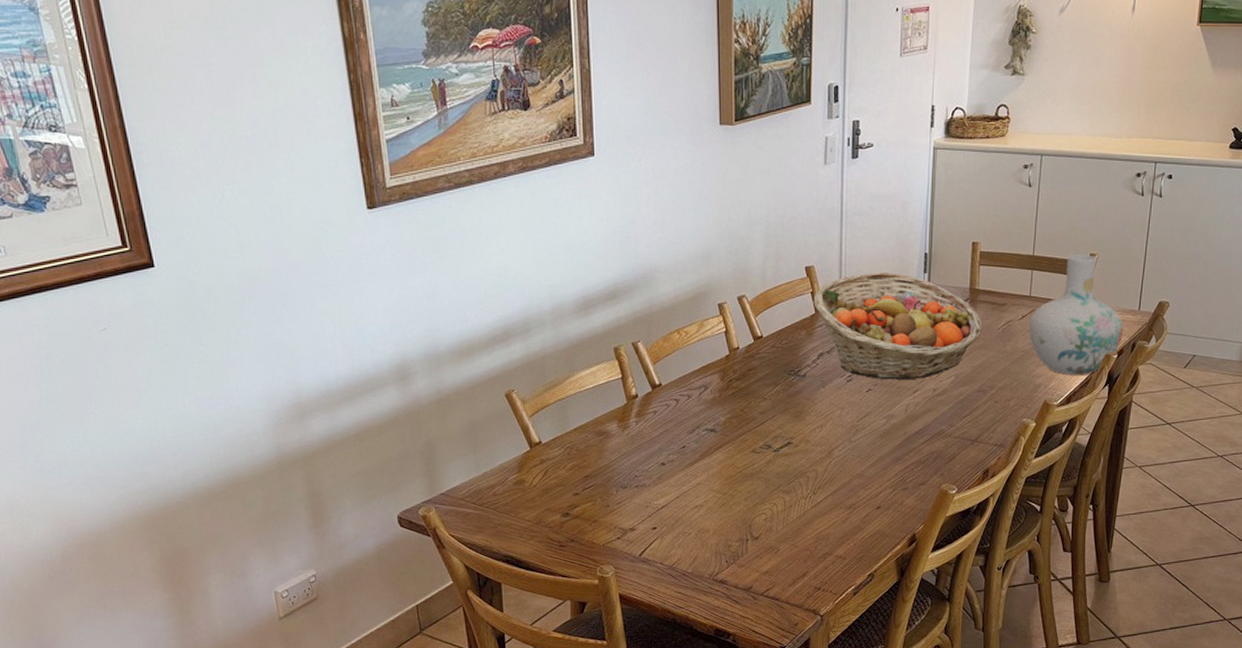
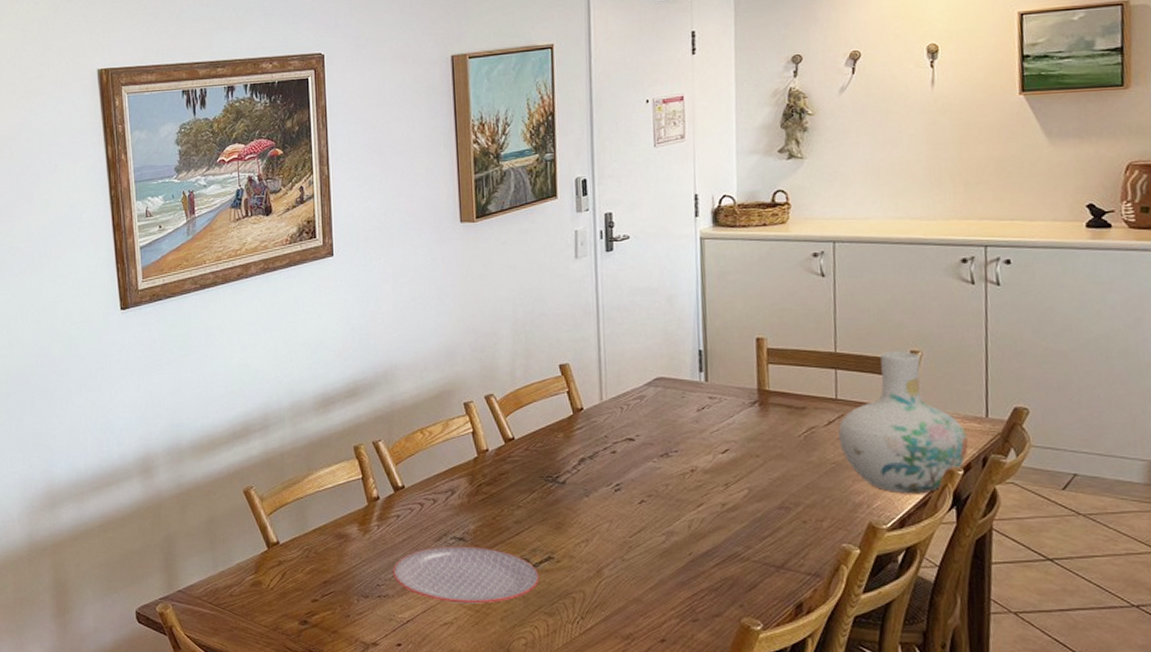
plate: none [648,436,780,488] -> present [392,546,540,604]
fruit basket: present [813,271,982,380] -> none [570,370,778,491]

